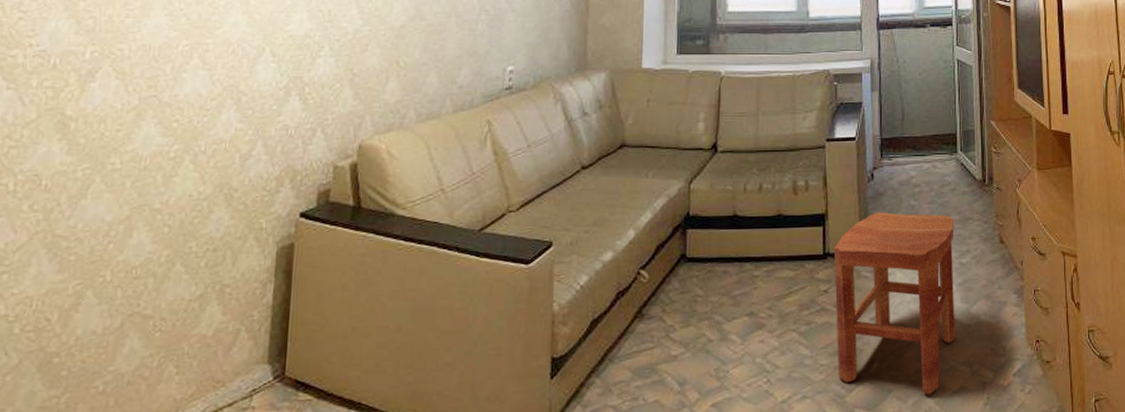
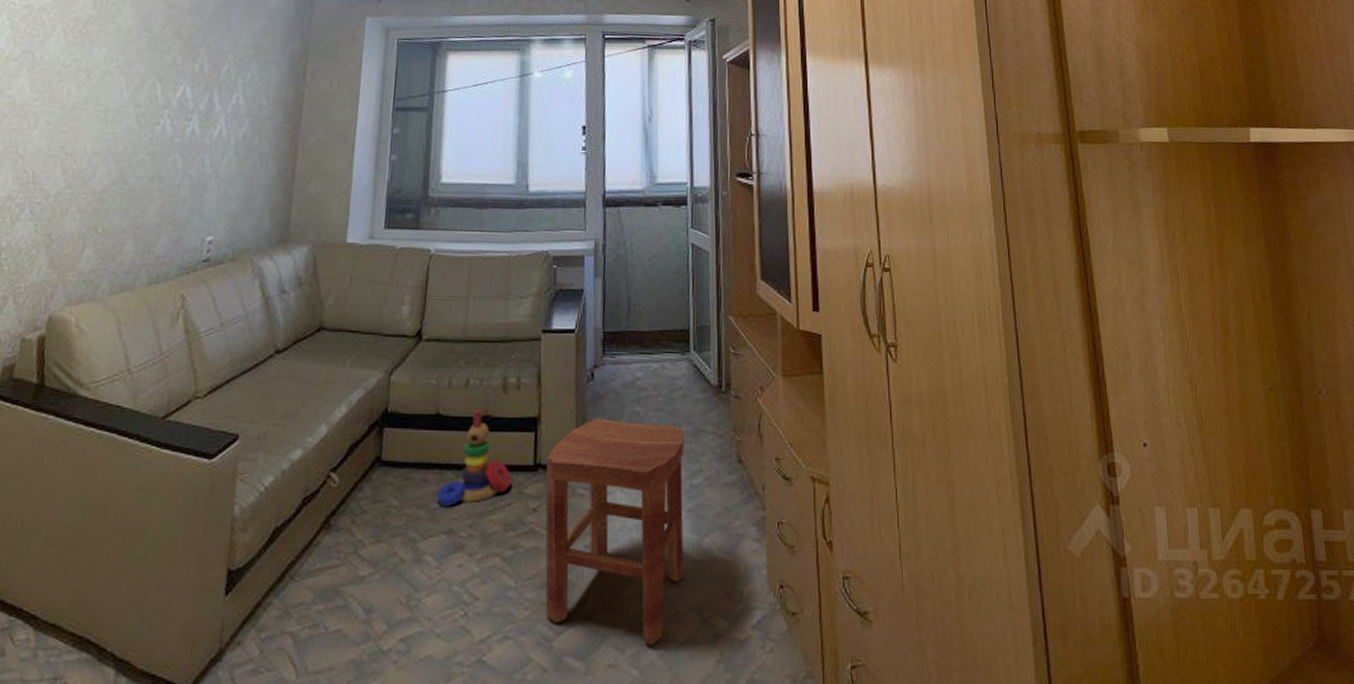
stacking toy: none [738,209,804,293] -> present [437,409,512,507]

